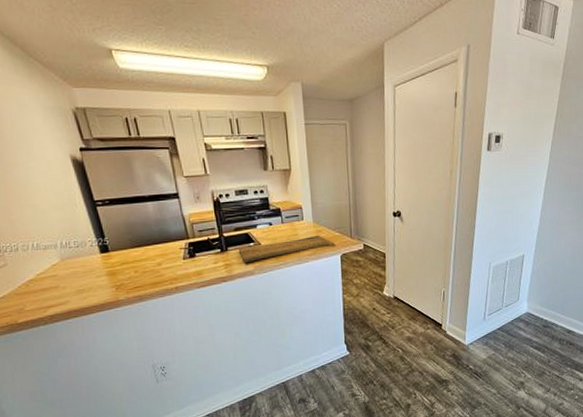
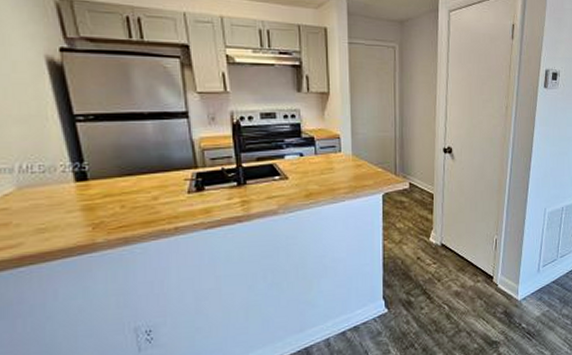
cutting board: present [238,235,335,264] -> none [259,170,376,201]

